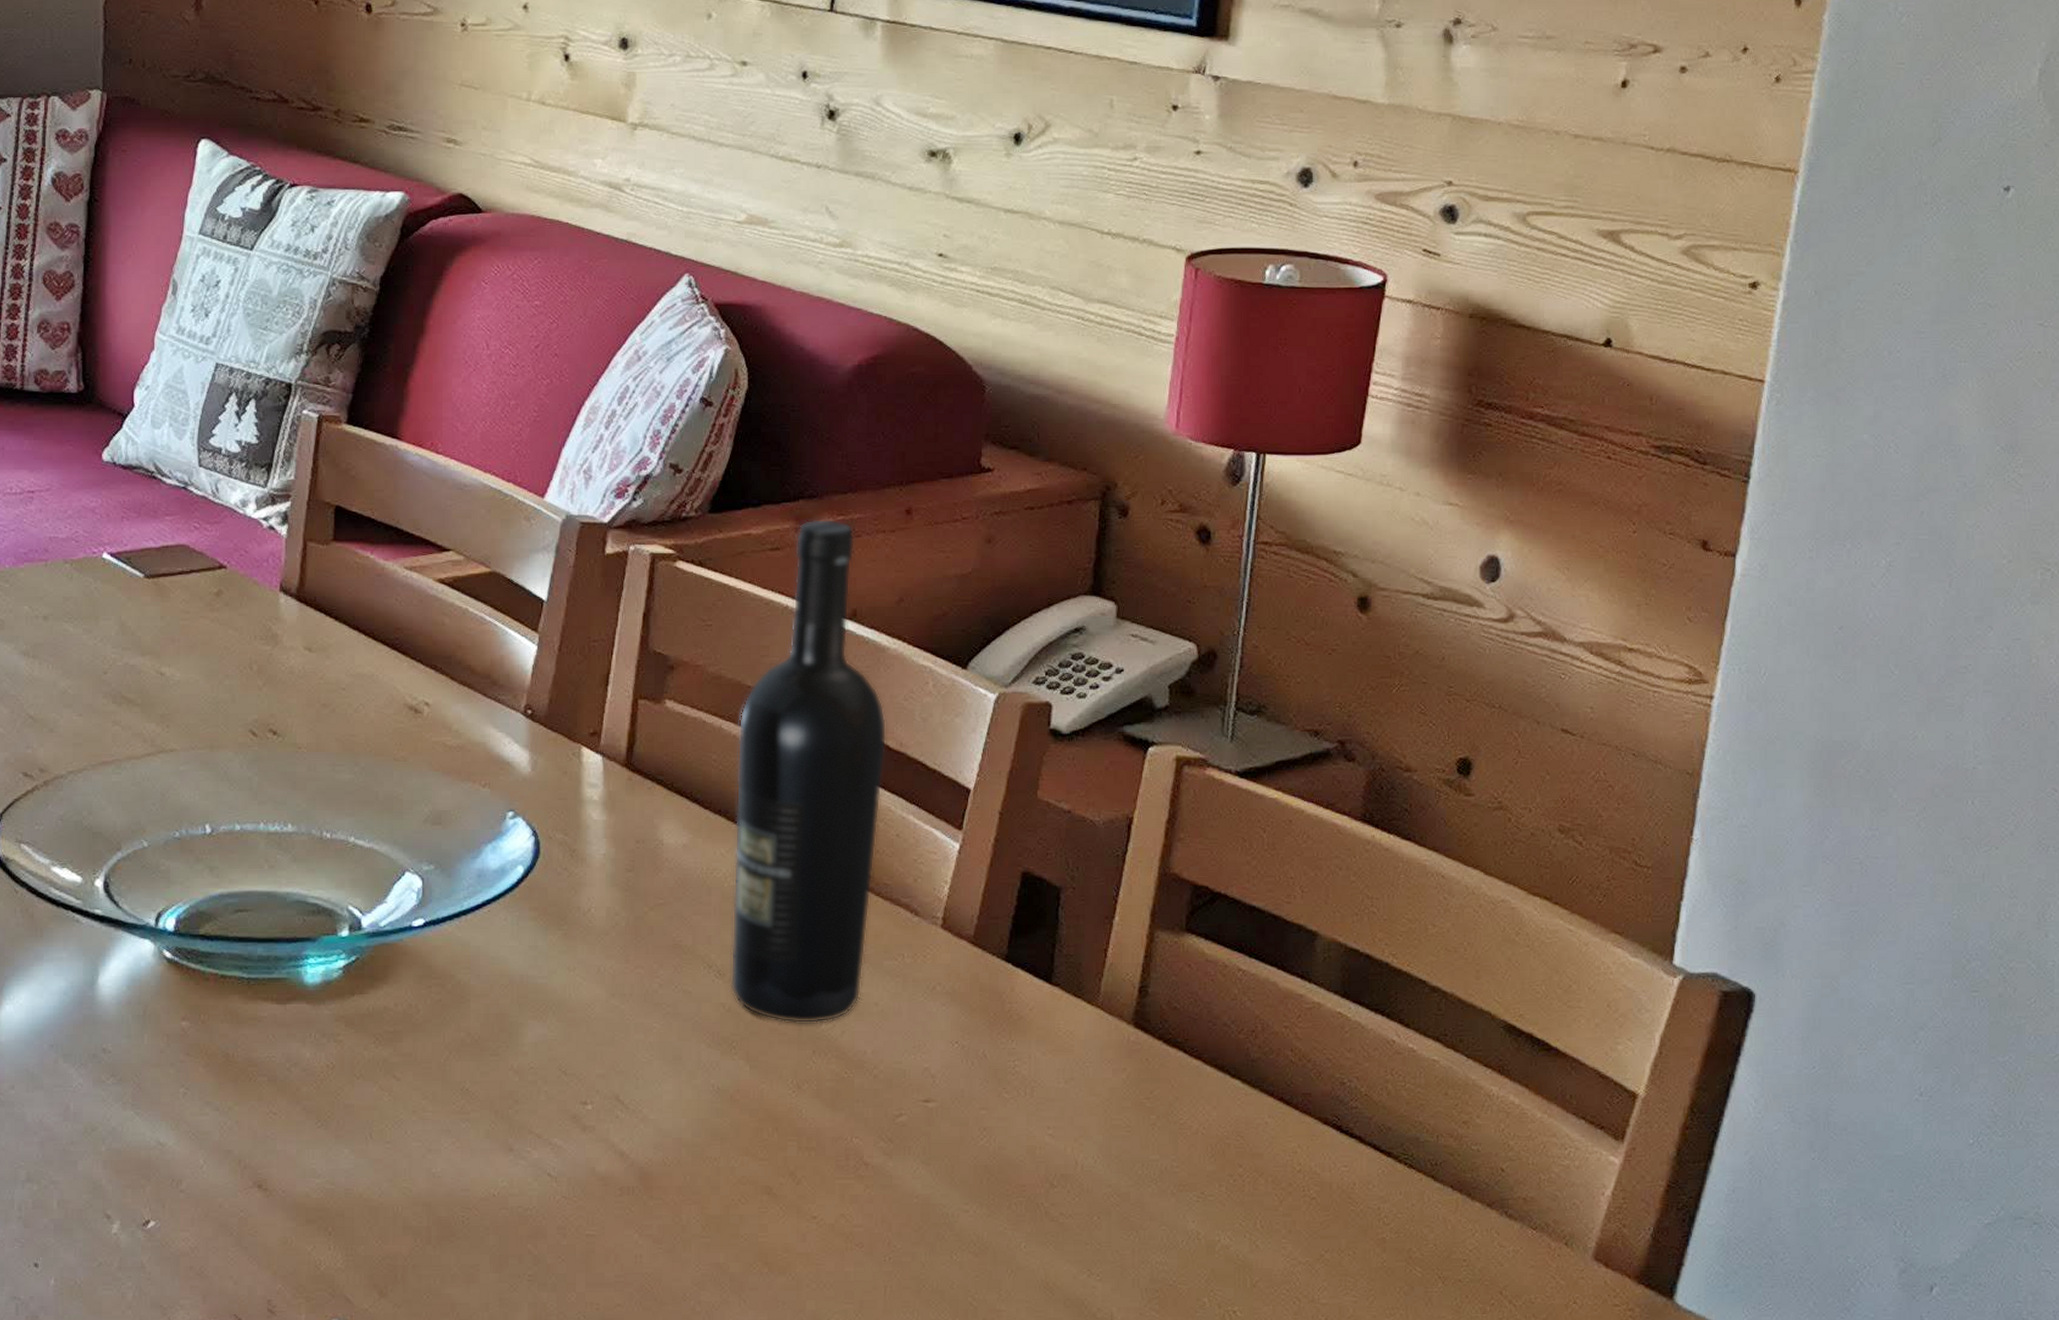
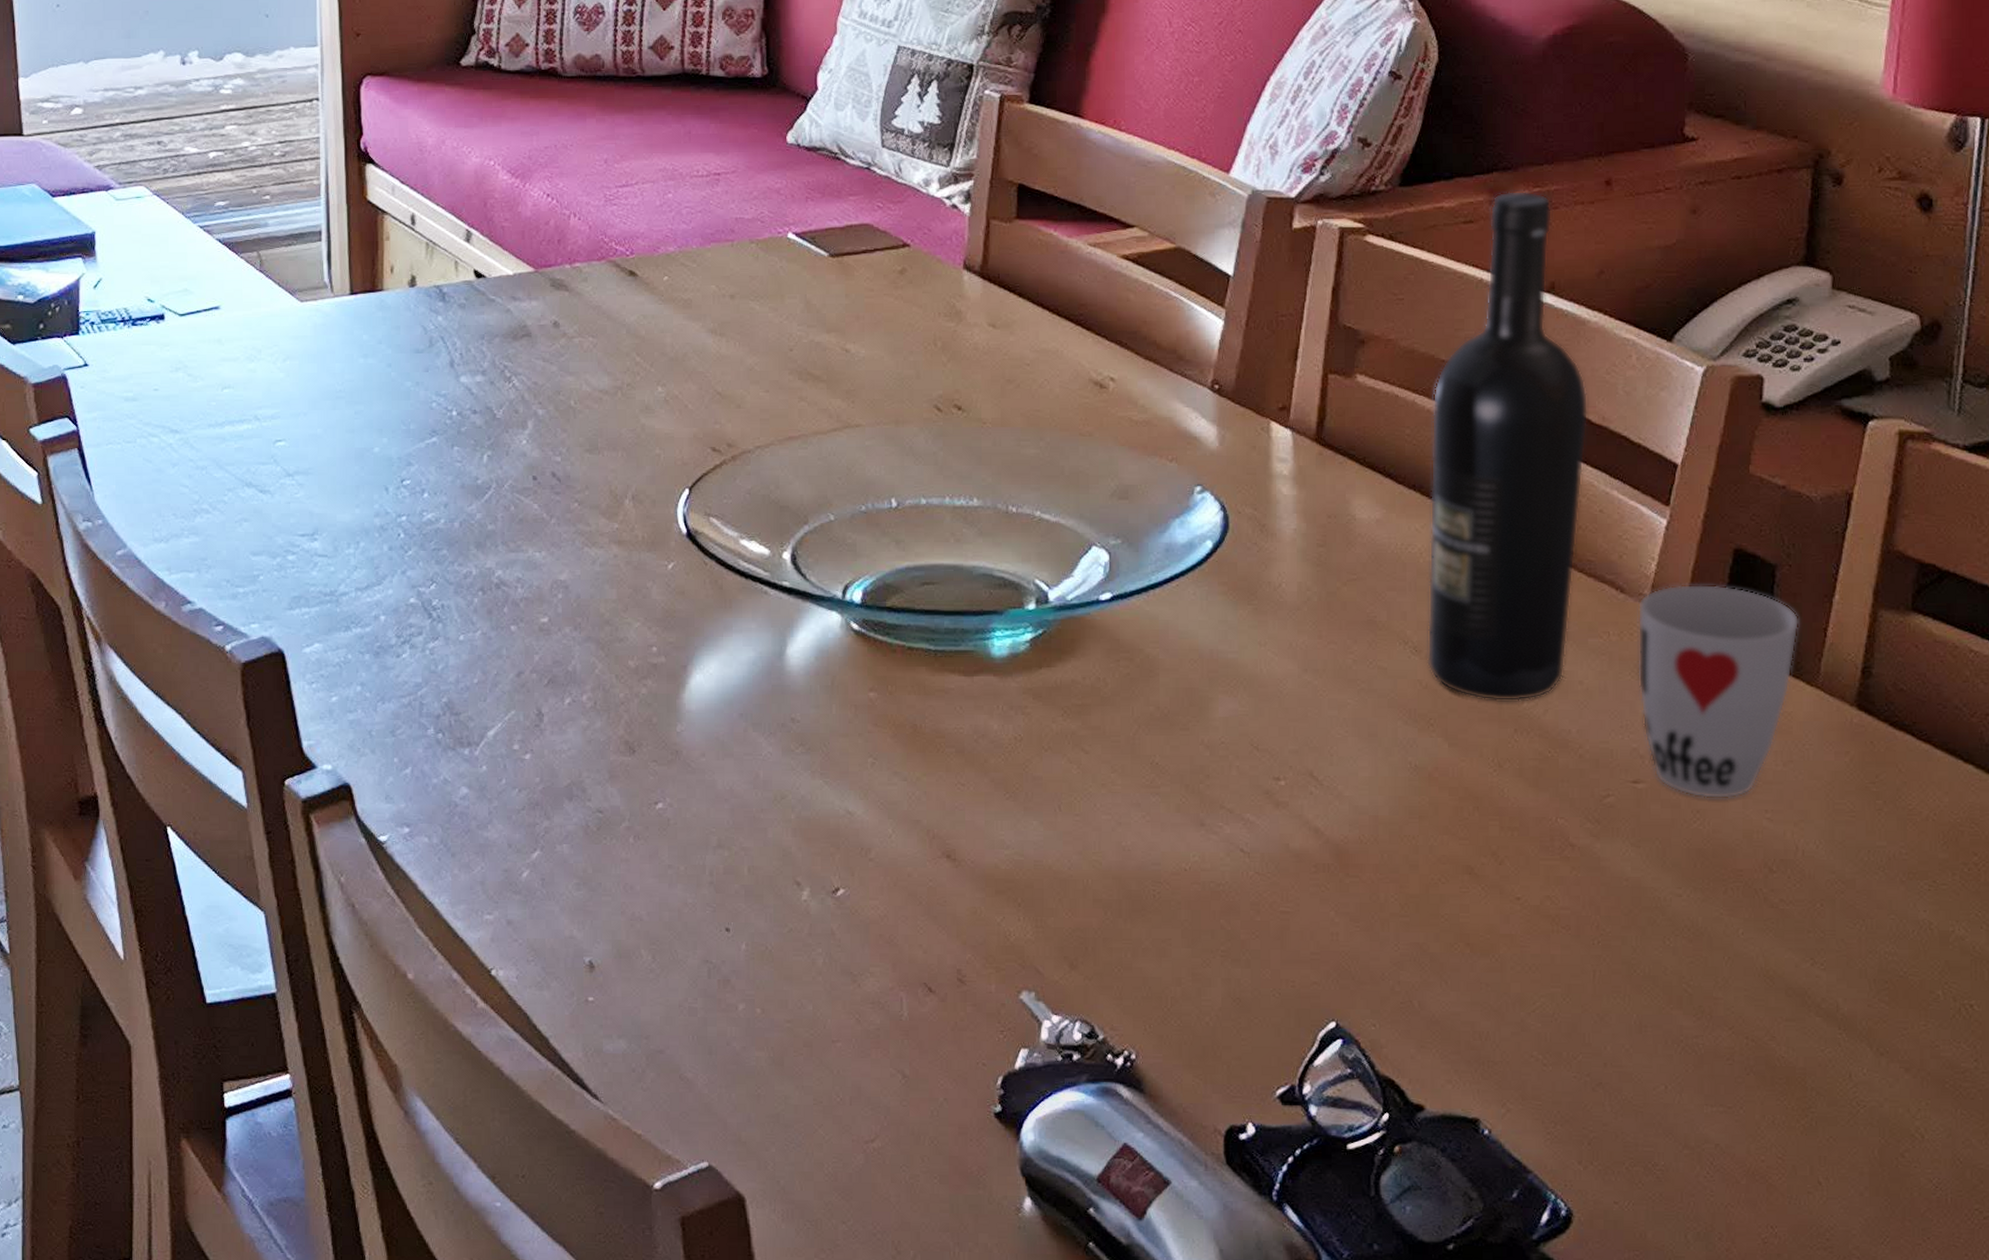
cup: none [930,906,1082,1117] -> present [1637,584,1800,799]

